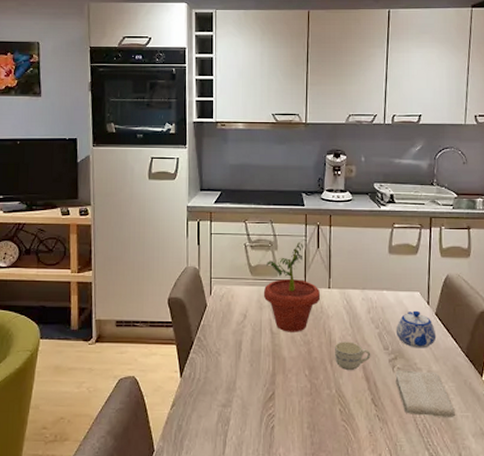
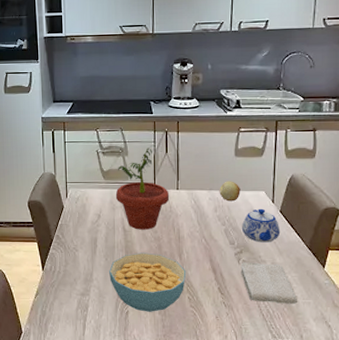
cereal bowl: none [254,358,338,426] -> present [109,252,186,312]
cup: present [335,341,371,371] -> none [183,237,218,264]
fruit: none [372,280,395,302] -> present [219,181,241,202]

